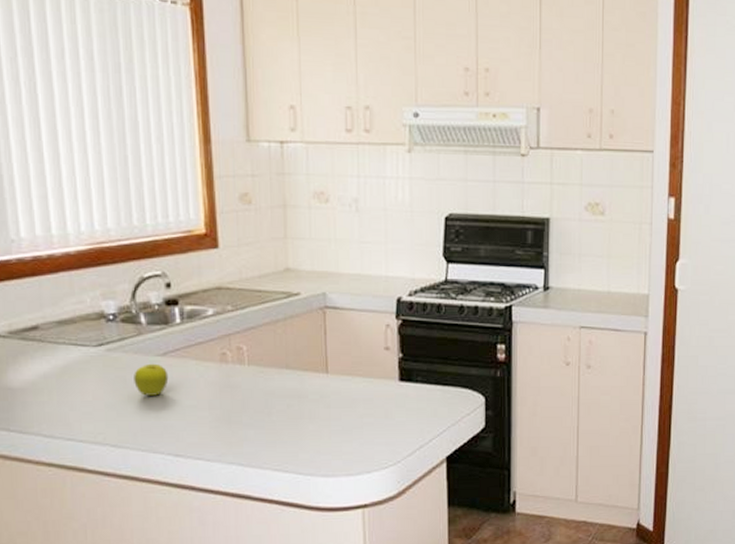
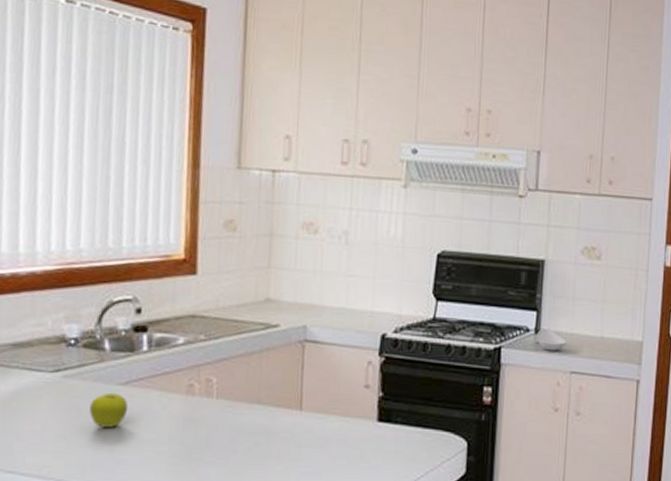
spoon rest: none [545,285,575,307] -> present [535,328,567,351]

